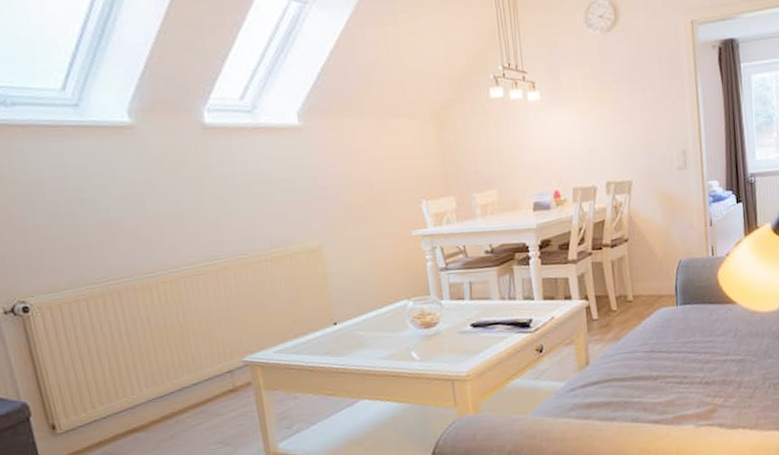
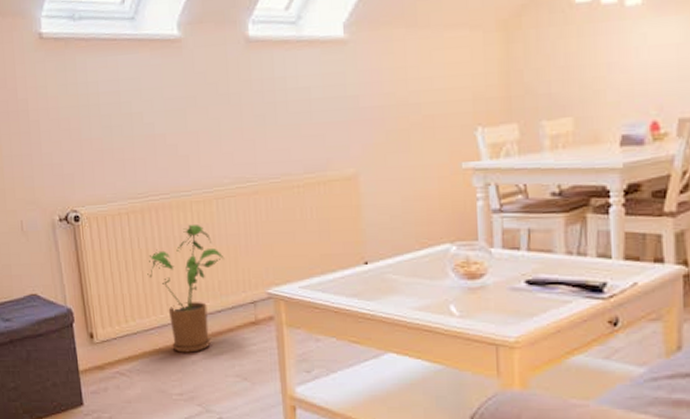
house plant: none [113,304,197,430] -> present [147,225,225,353]

